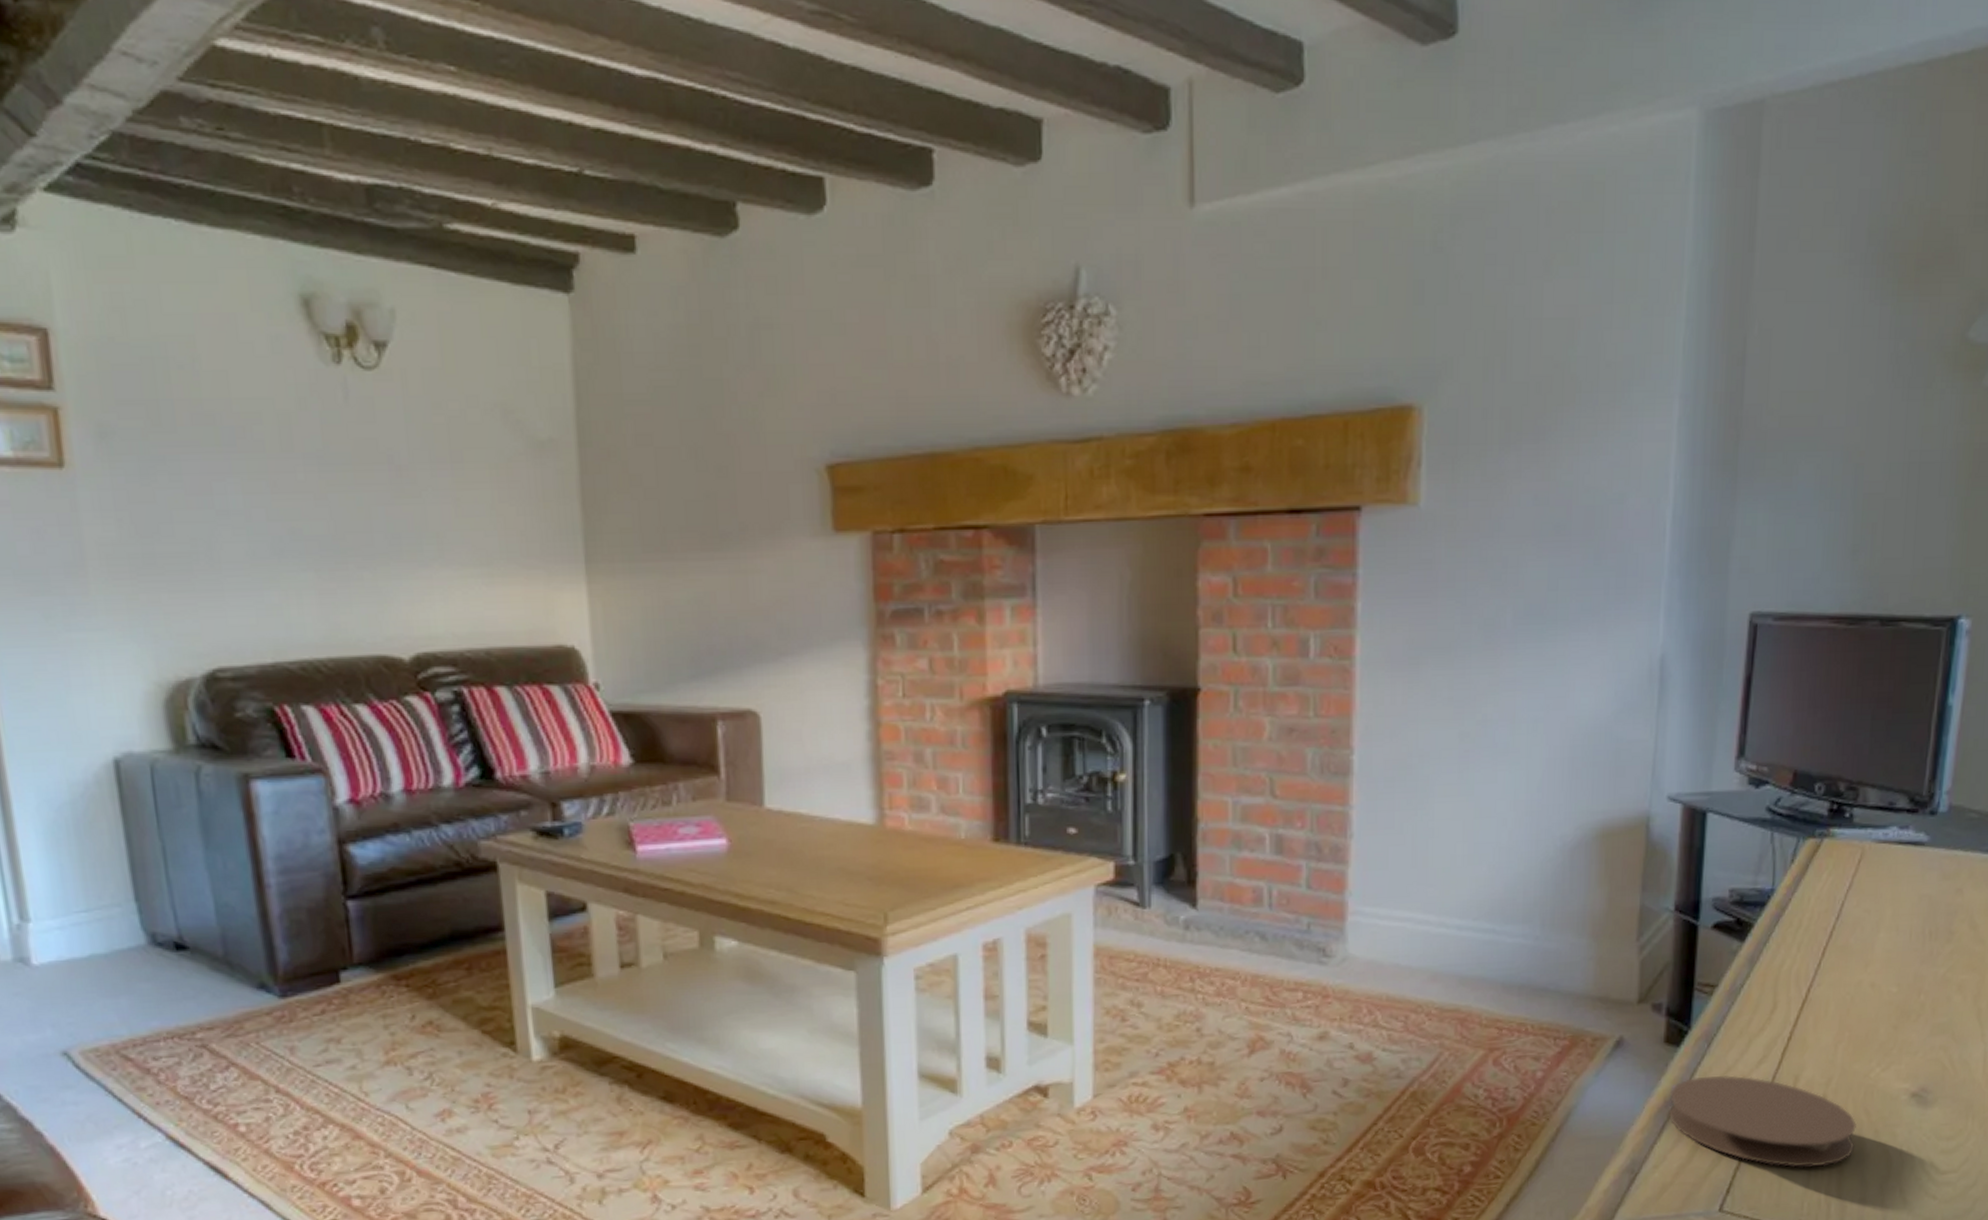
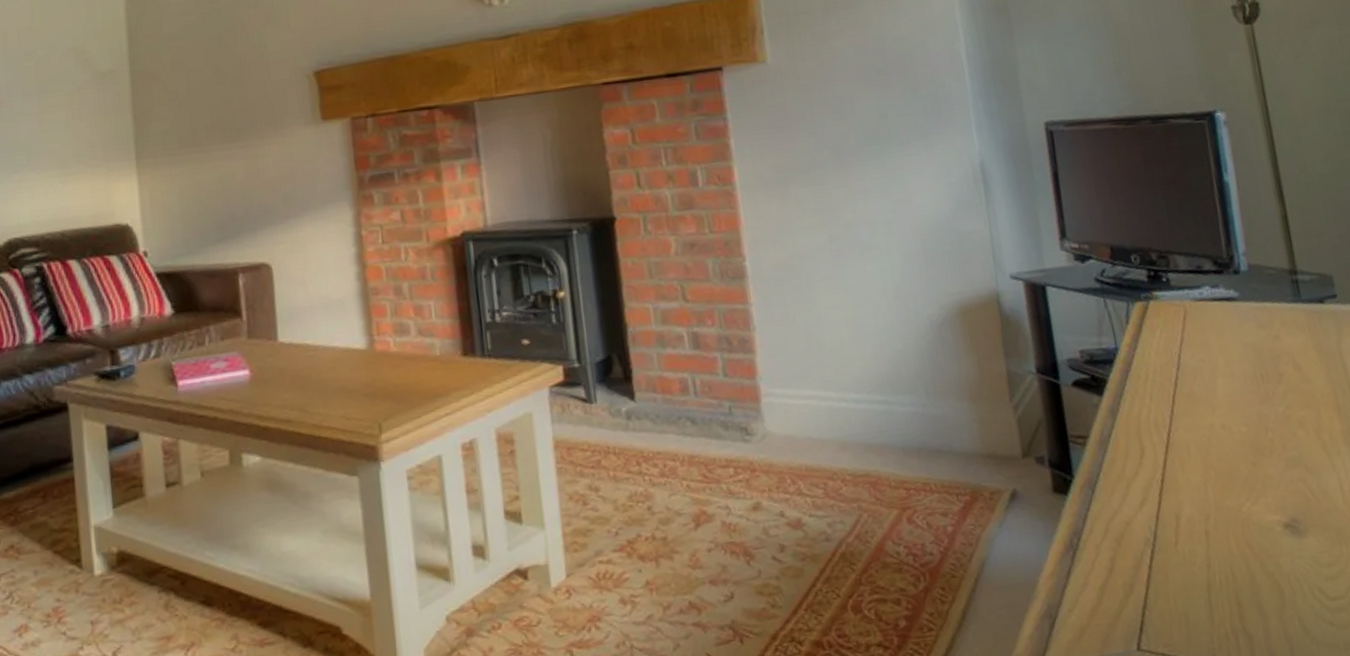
coaster: present [1669,1075,1856,1168] -> none [1068,518,1246,603]

